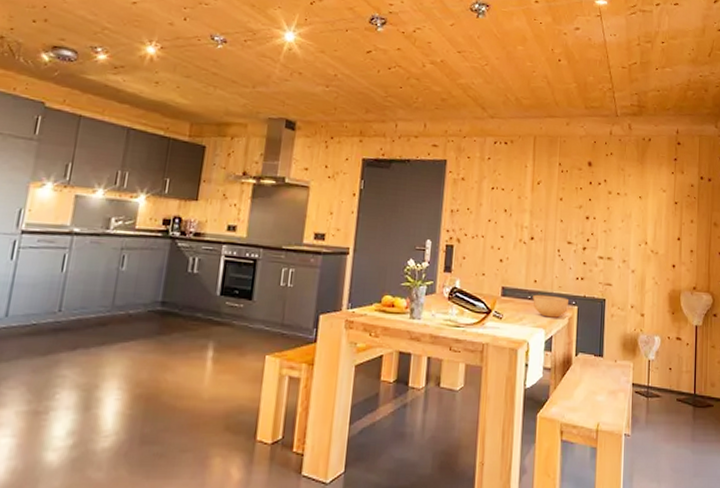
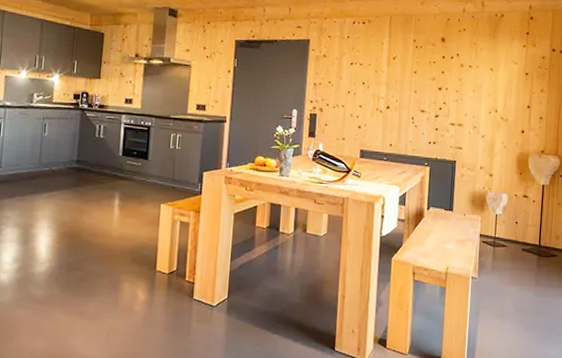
bowl: present [533,294,569,318] -> none [388,156,422,177]

